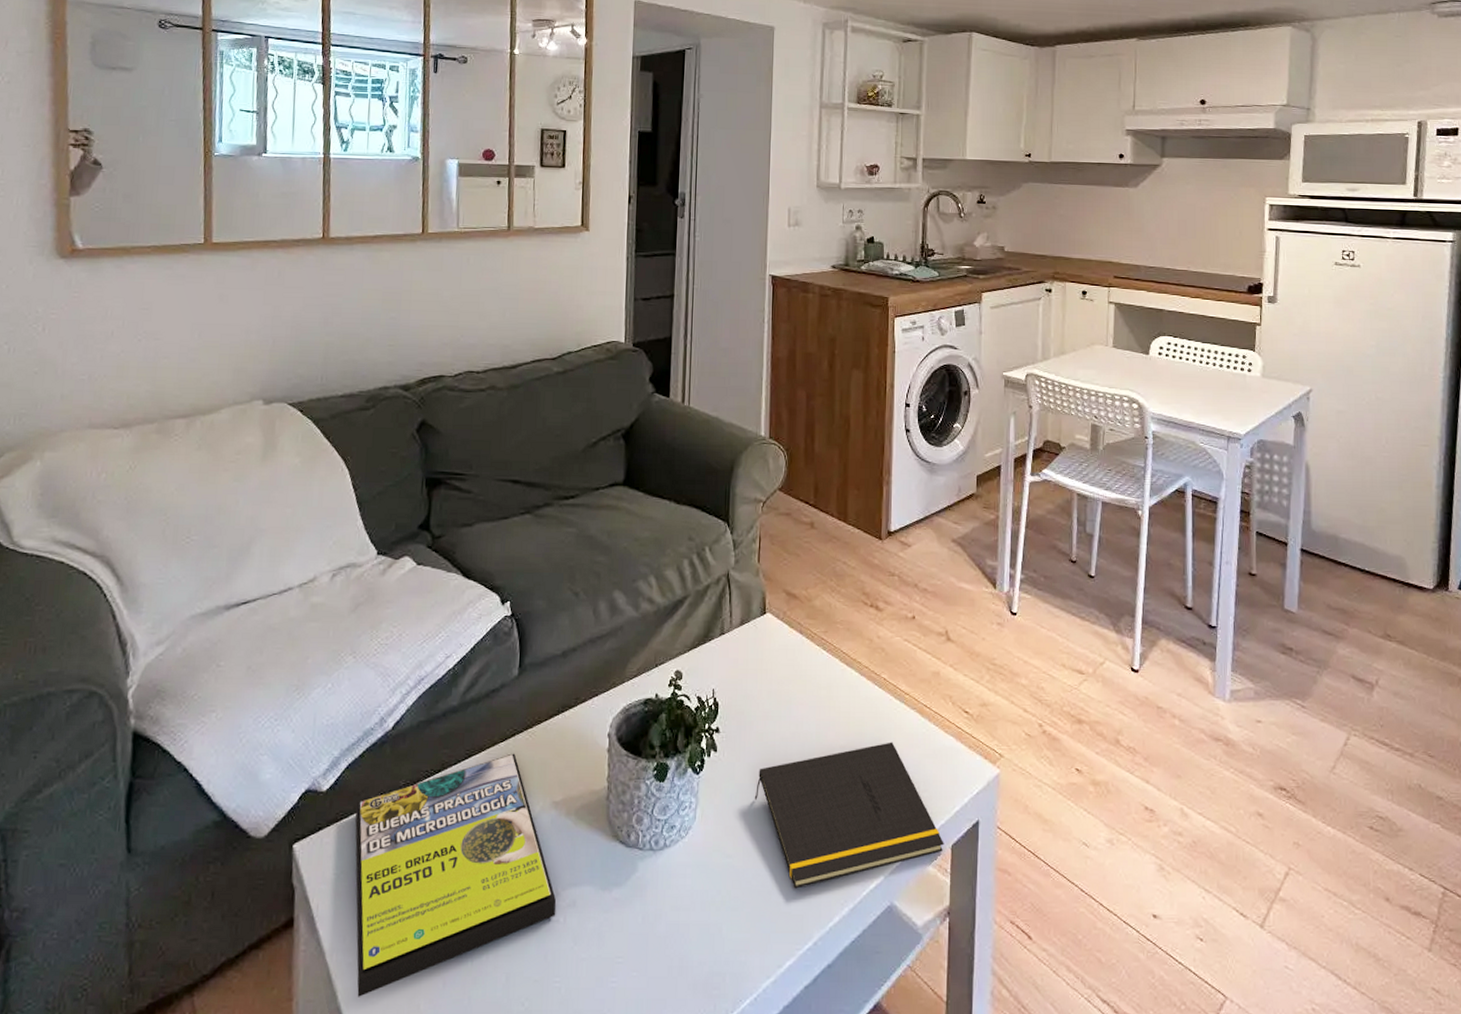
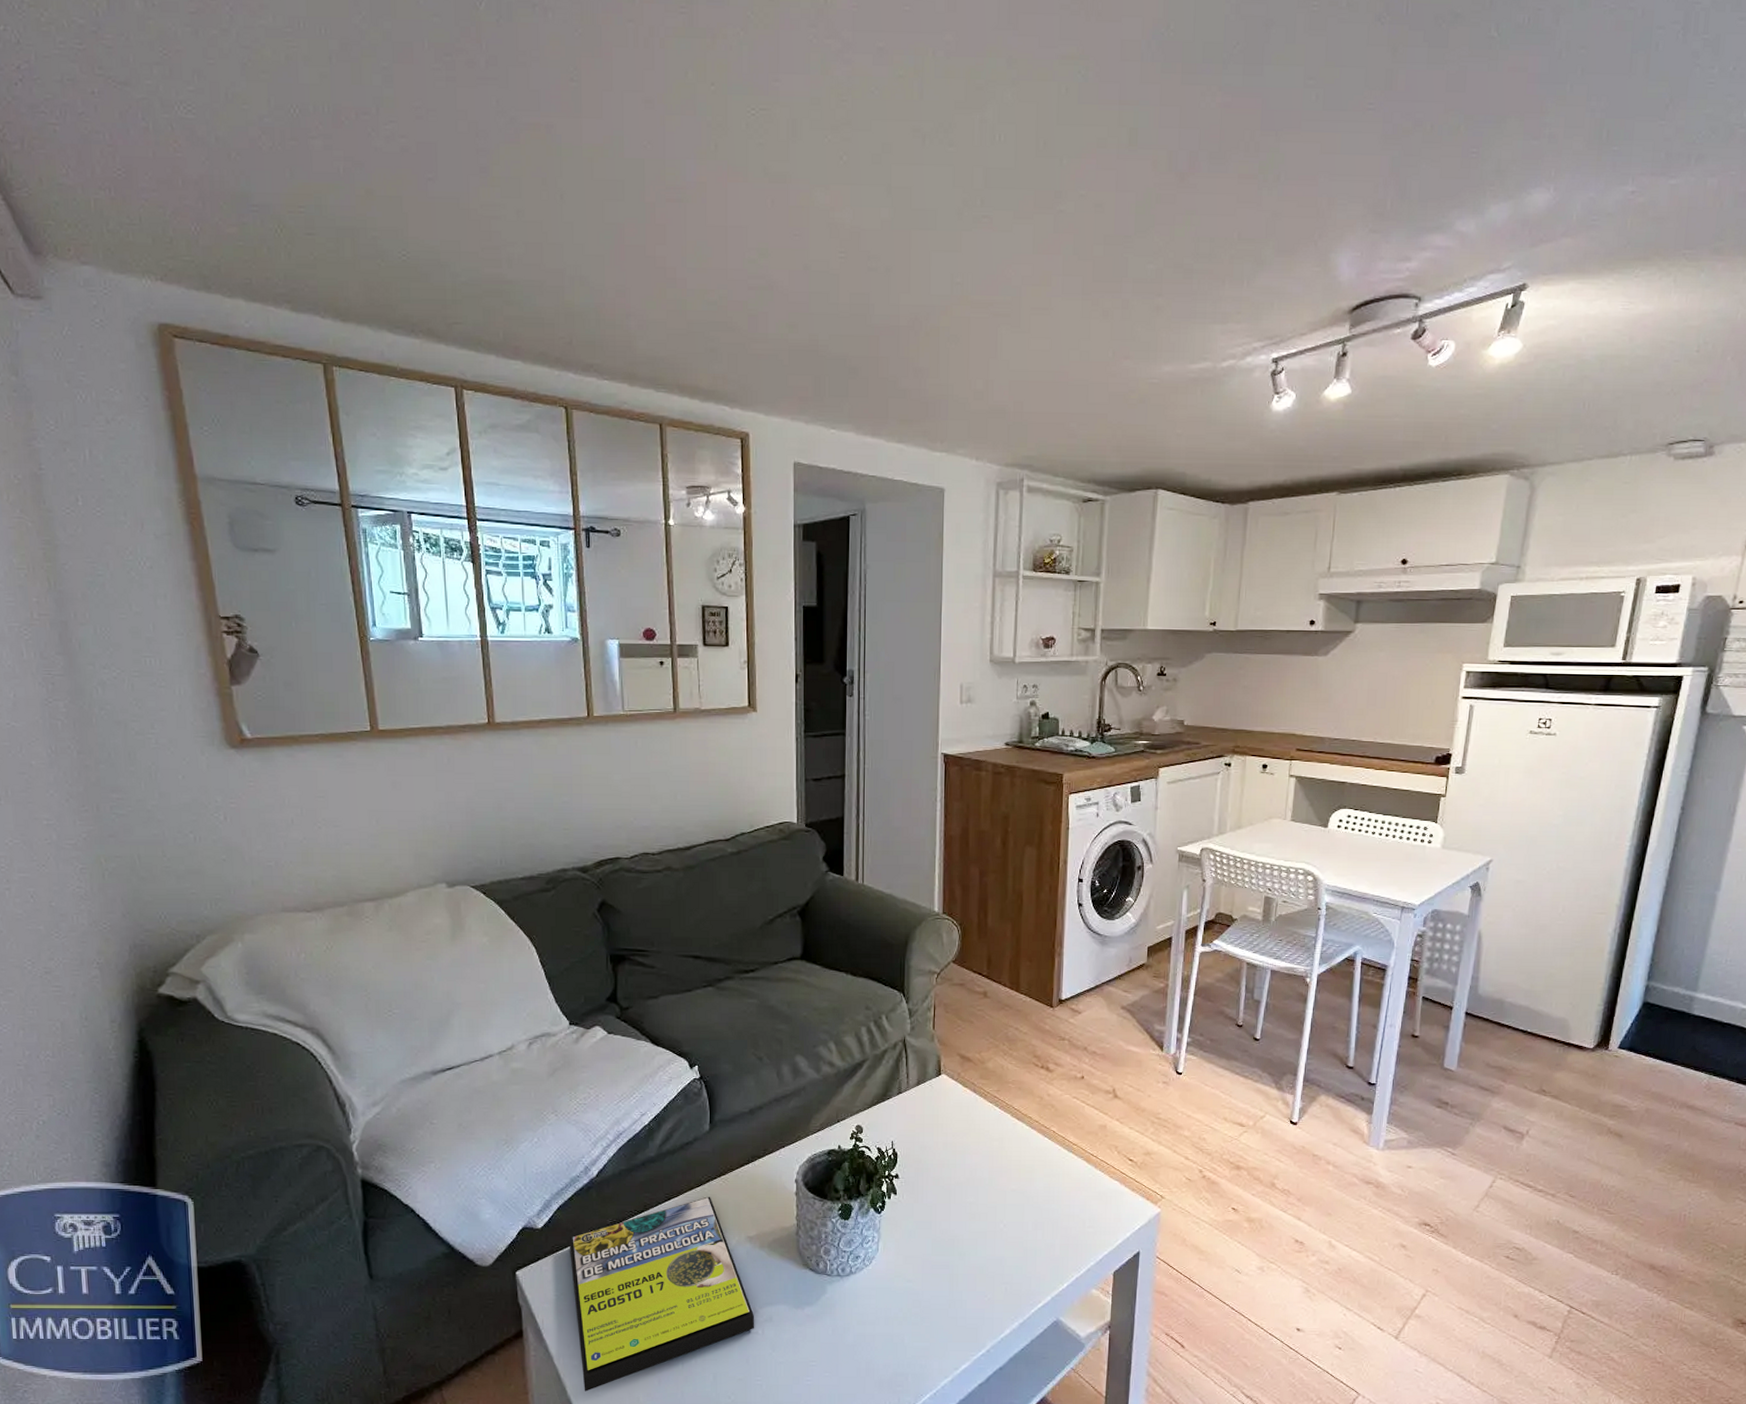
notepad: present [754,742,944,889] -> none [932,1185,1107,1307]

